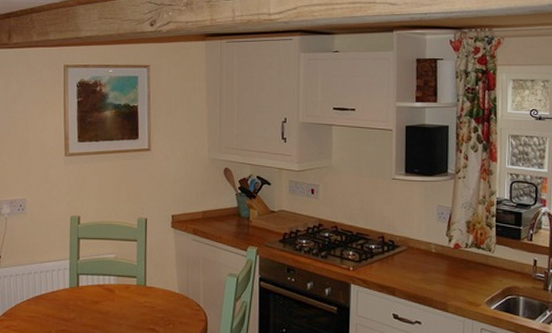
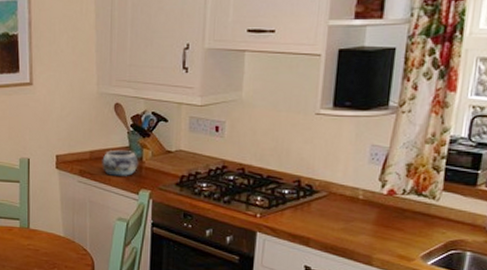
decorative bowl: none [213,210,246,235] -> present [102,150,139,177]

